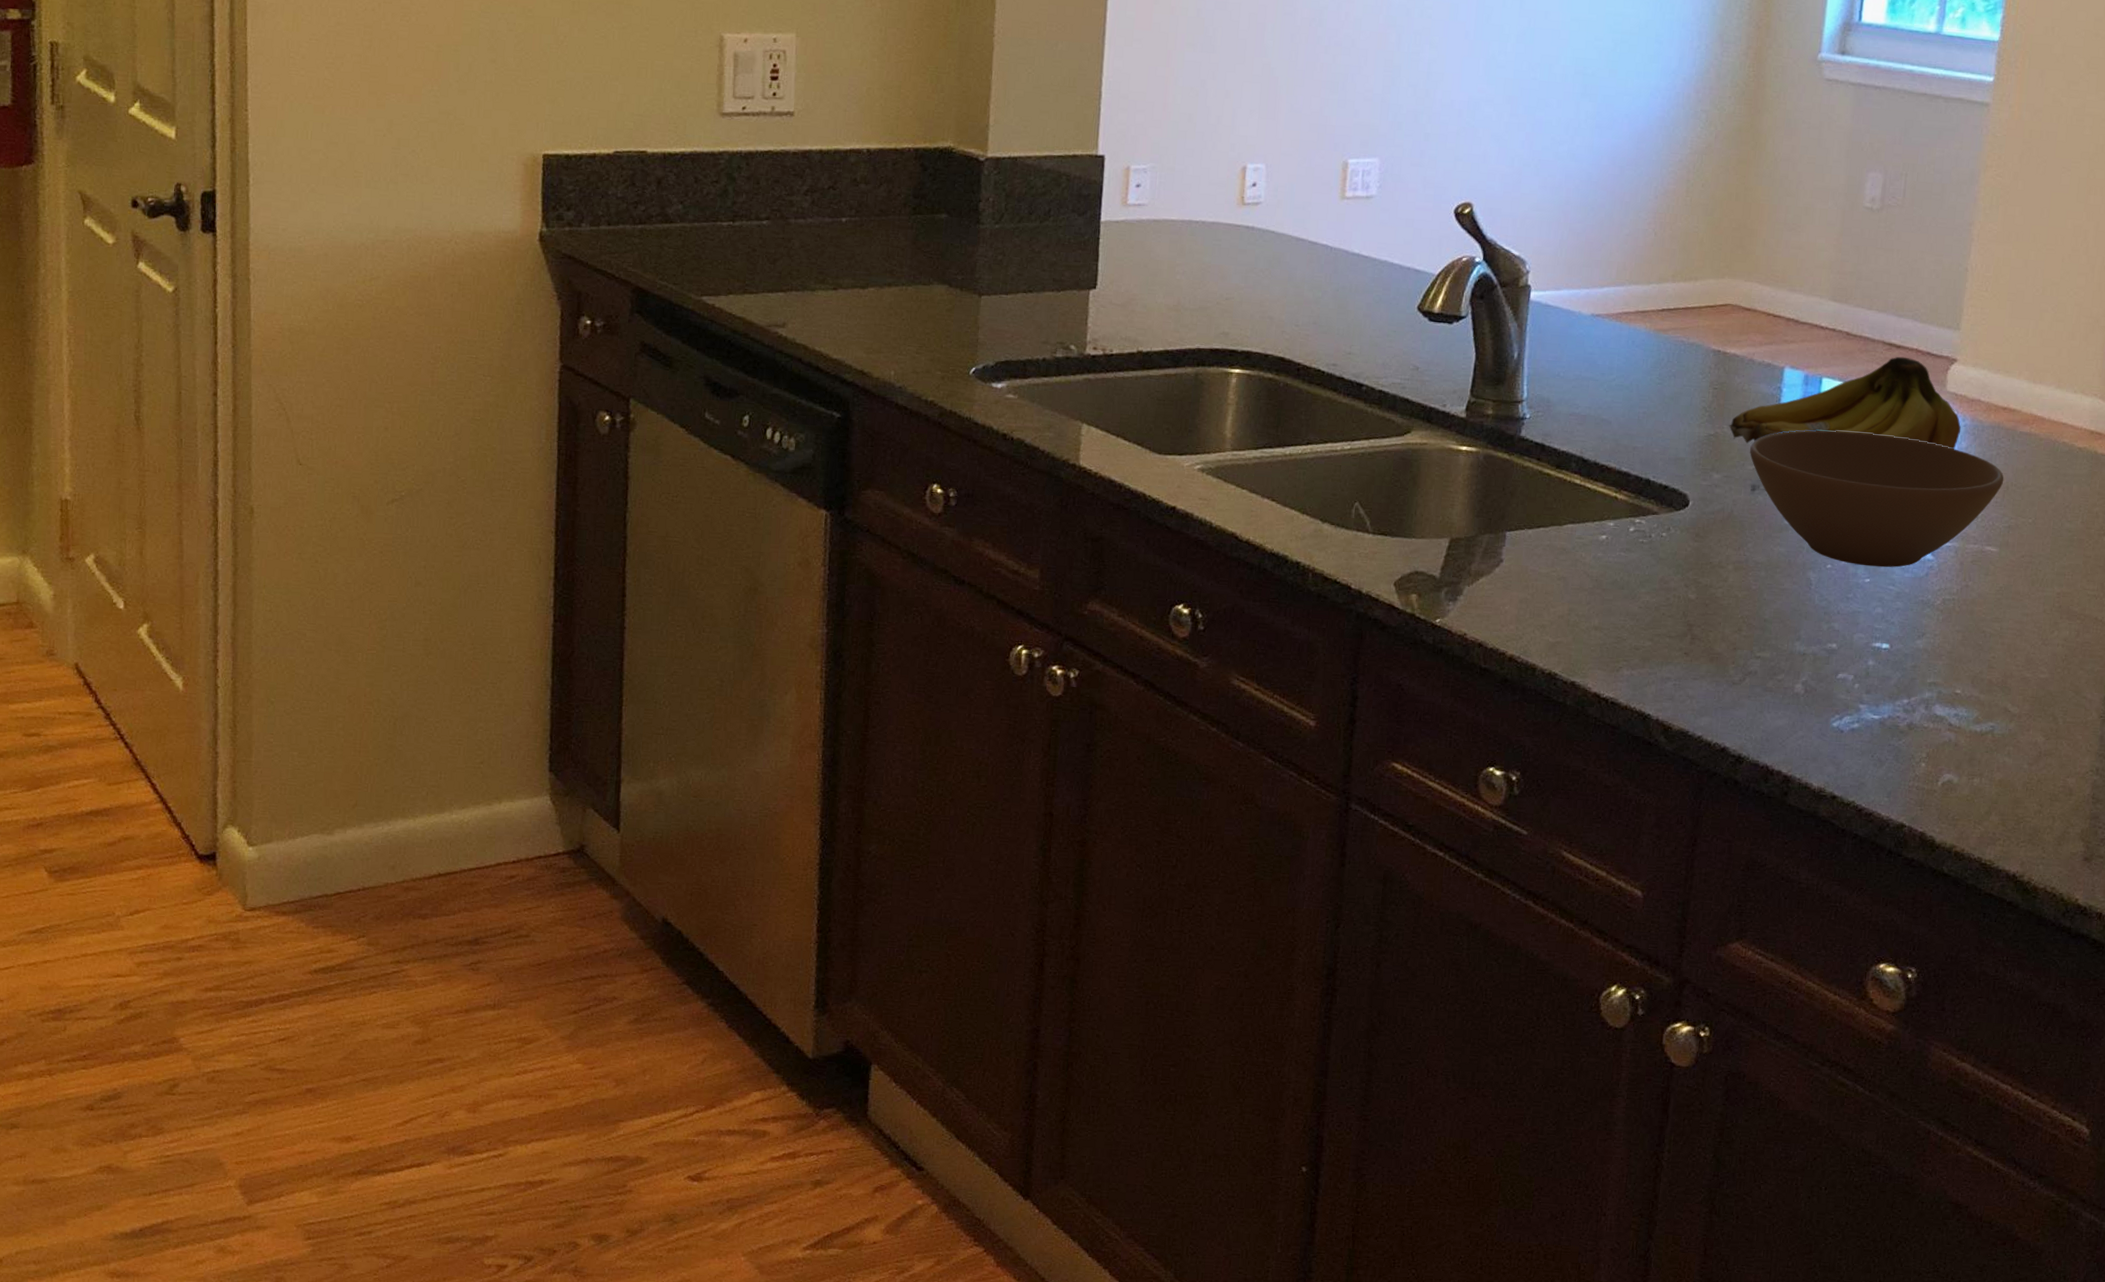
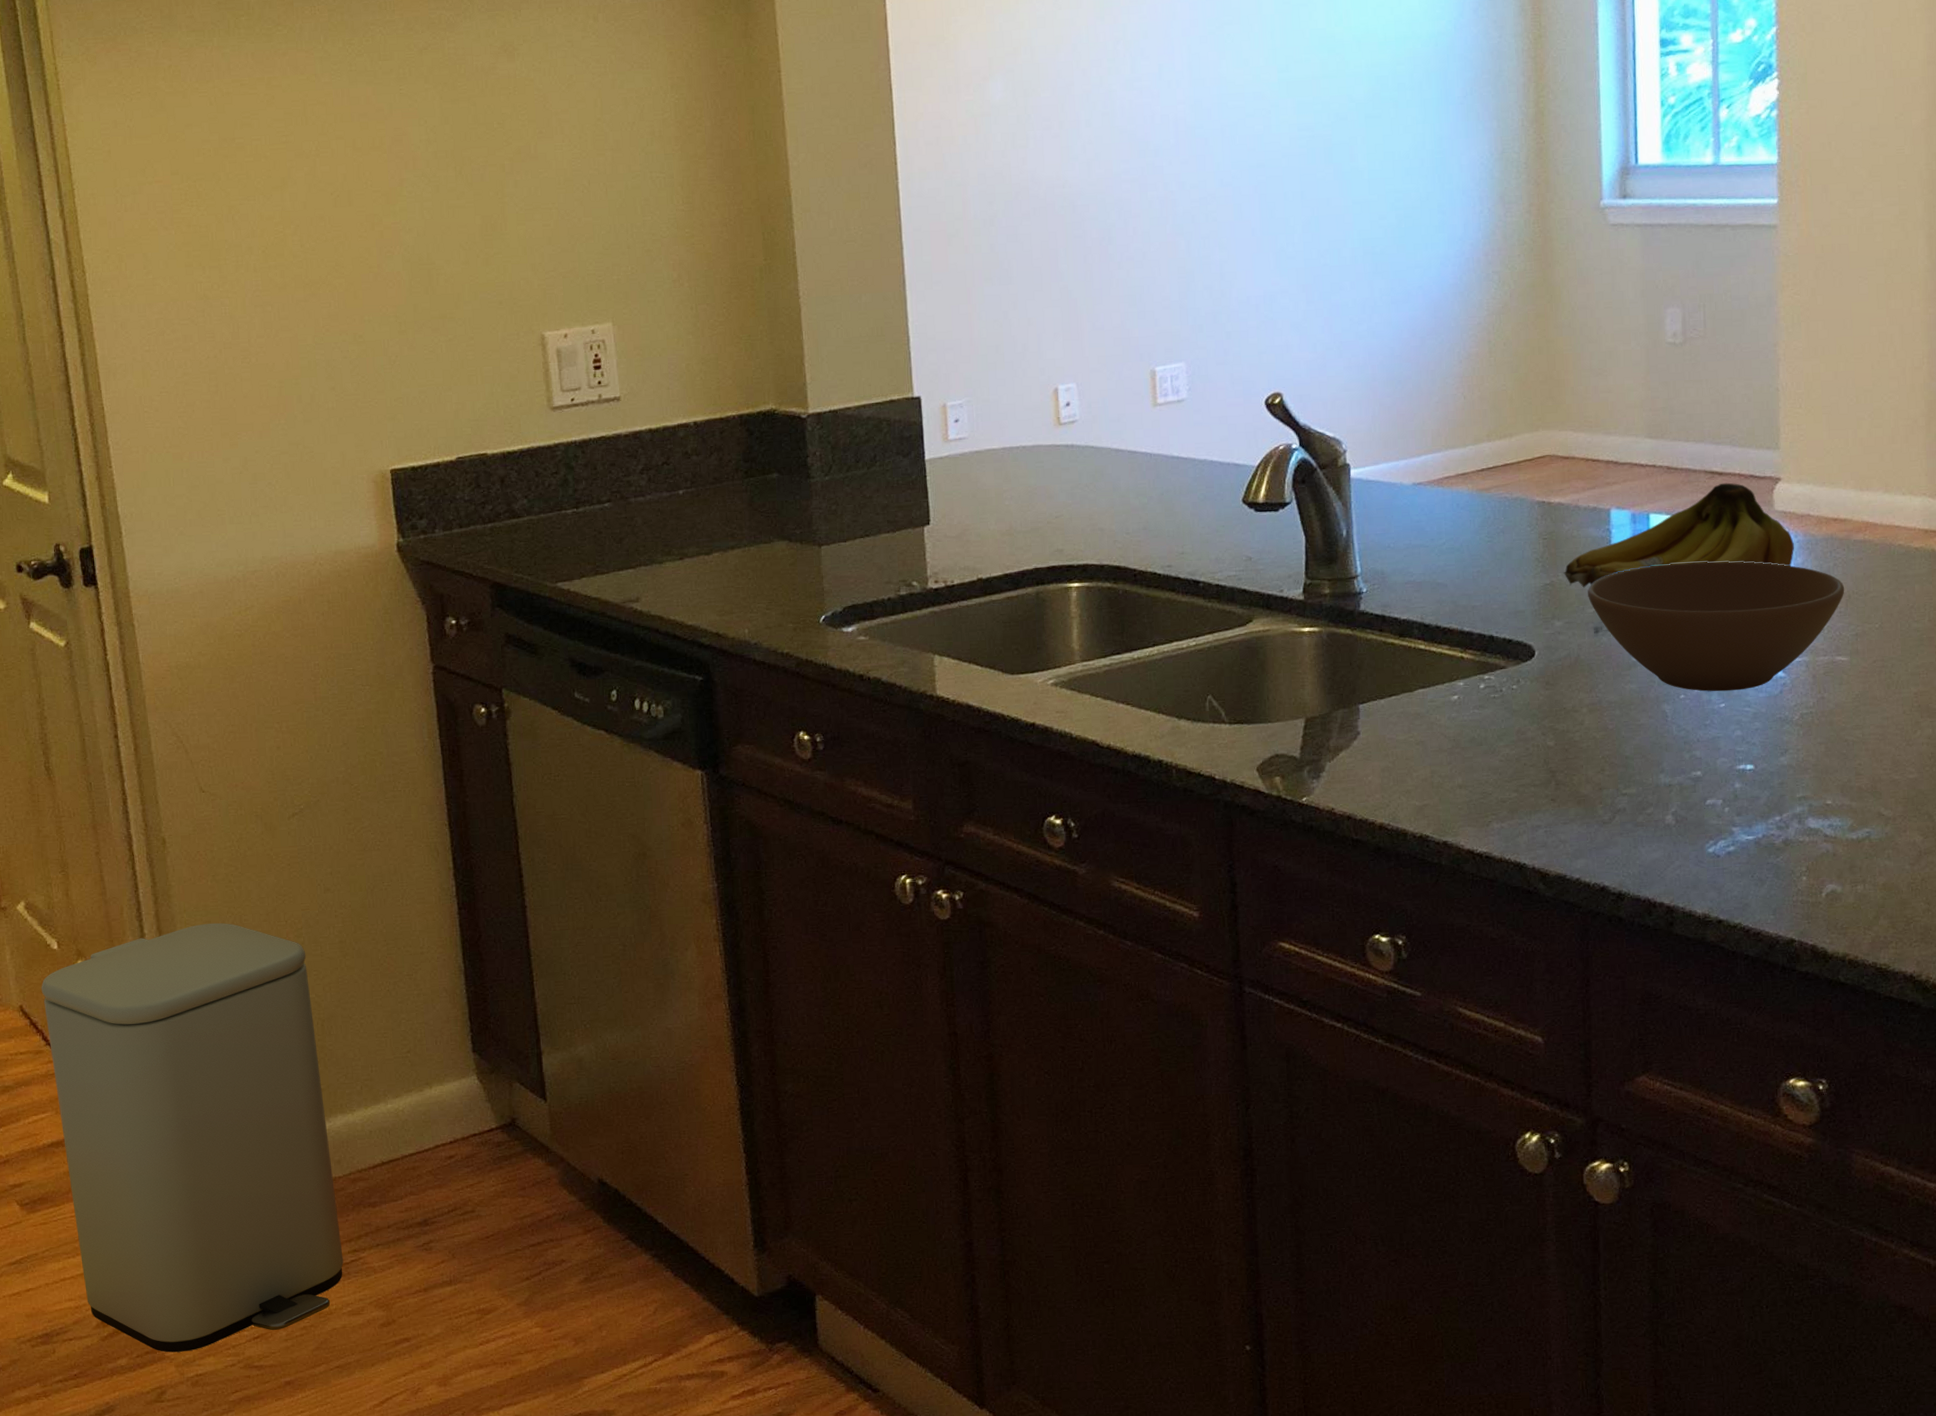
pedal bin: none [100,602,387,1046] -> present [41,922,344,1353]

